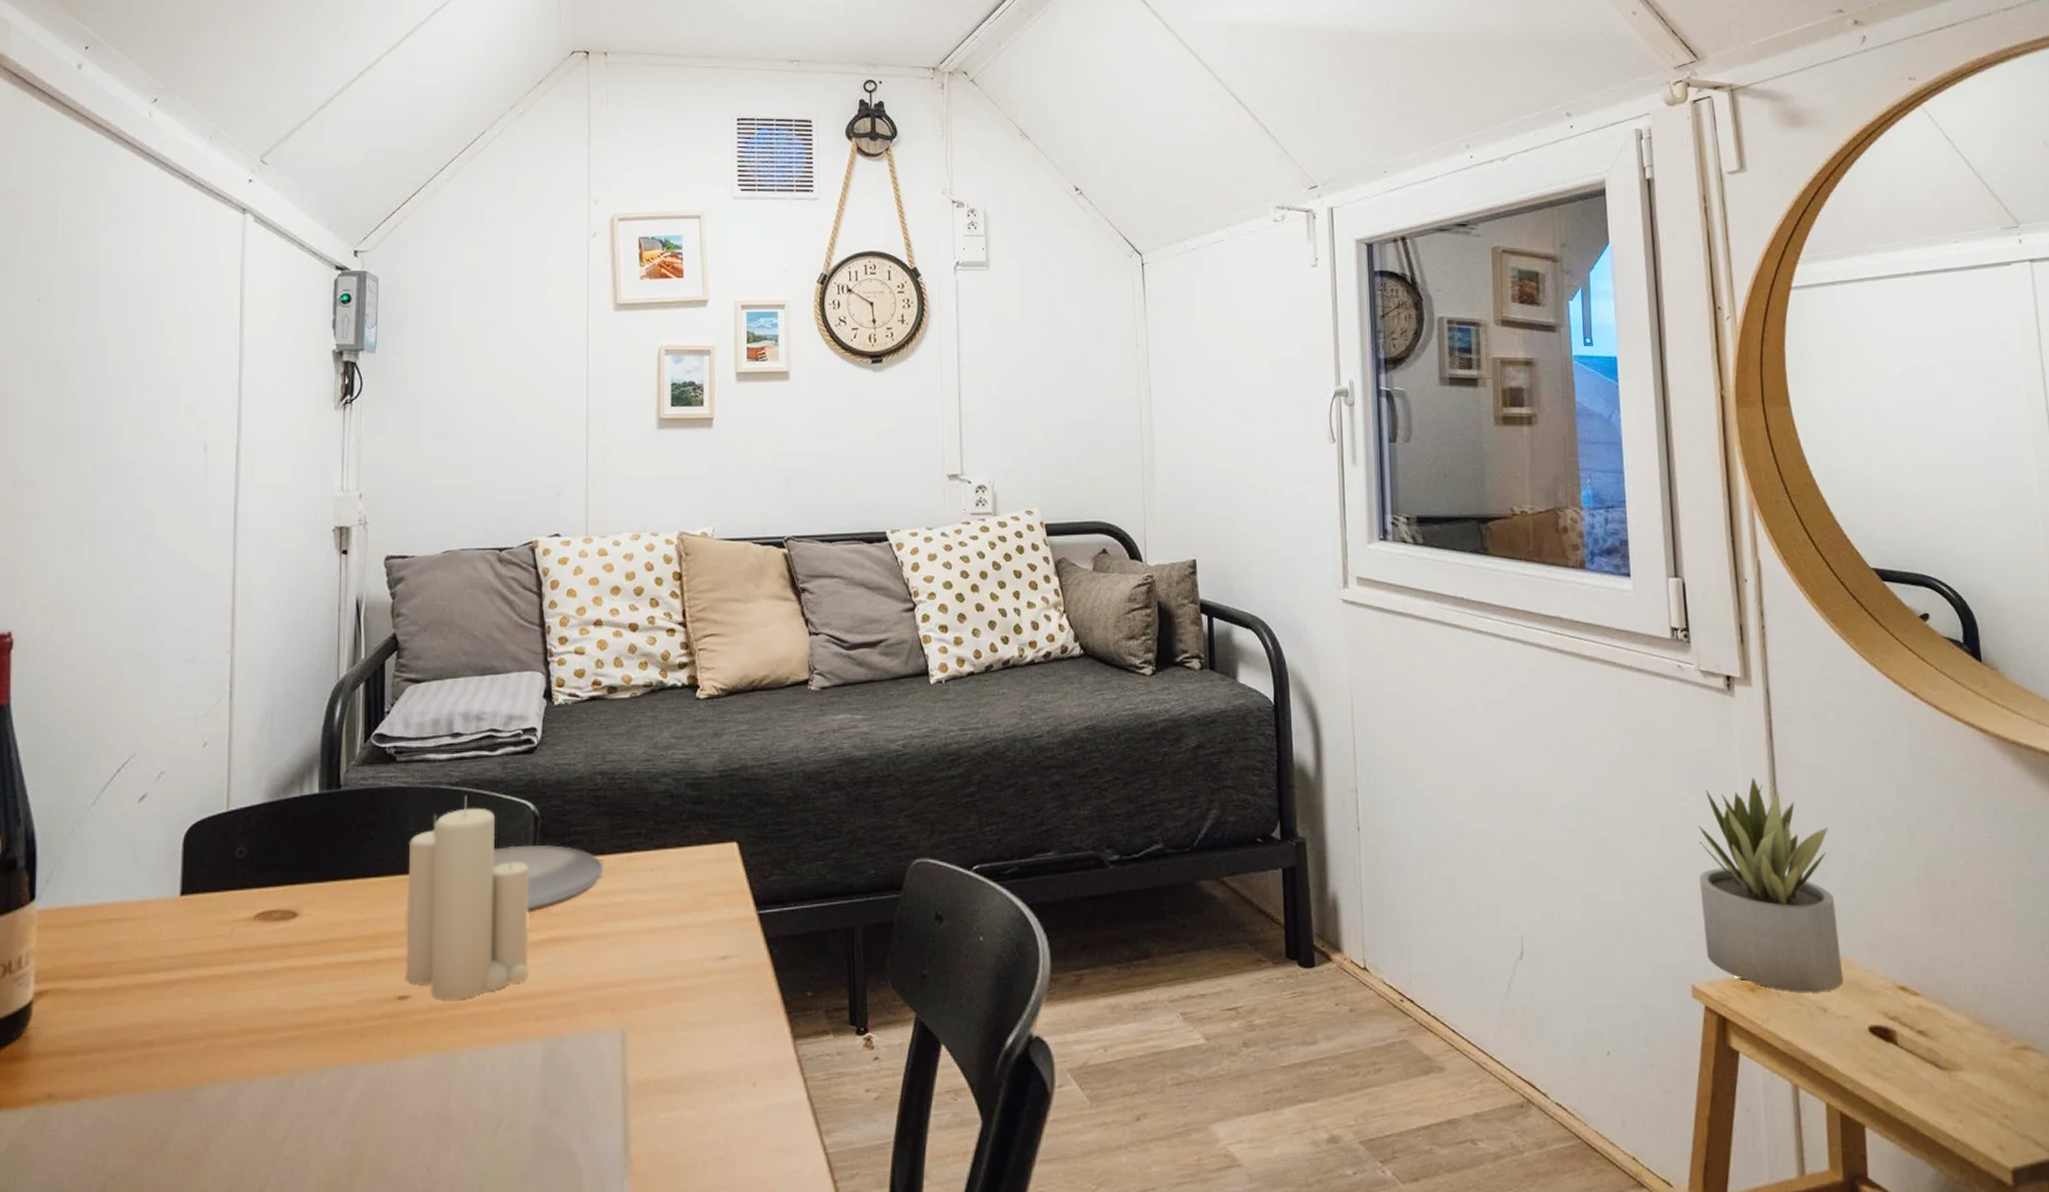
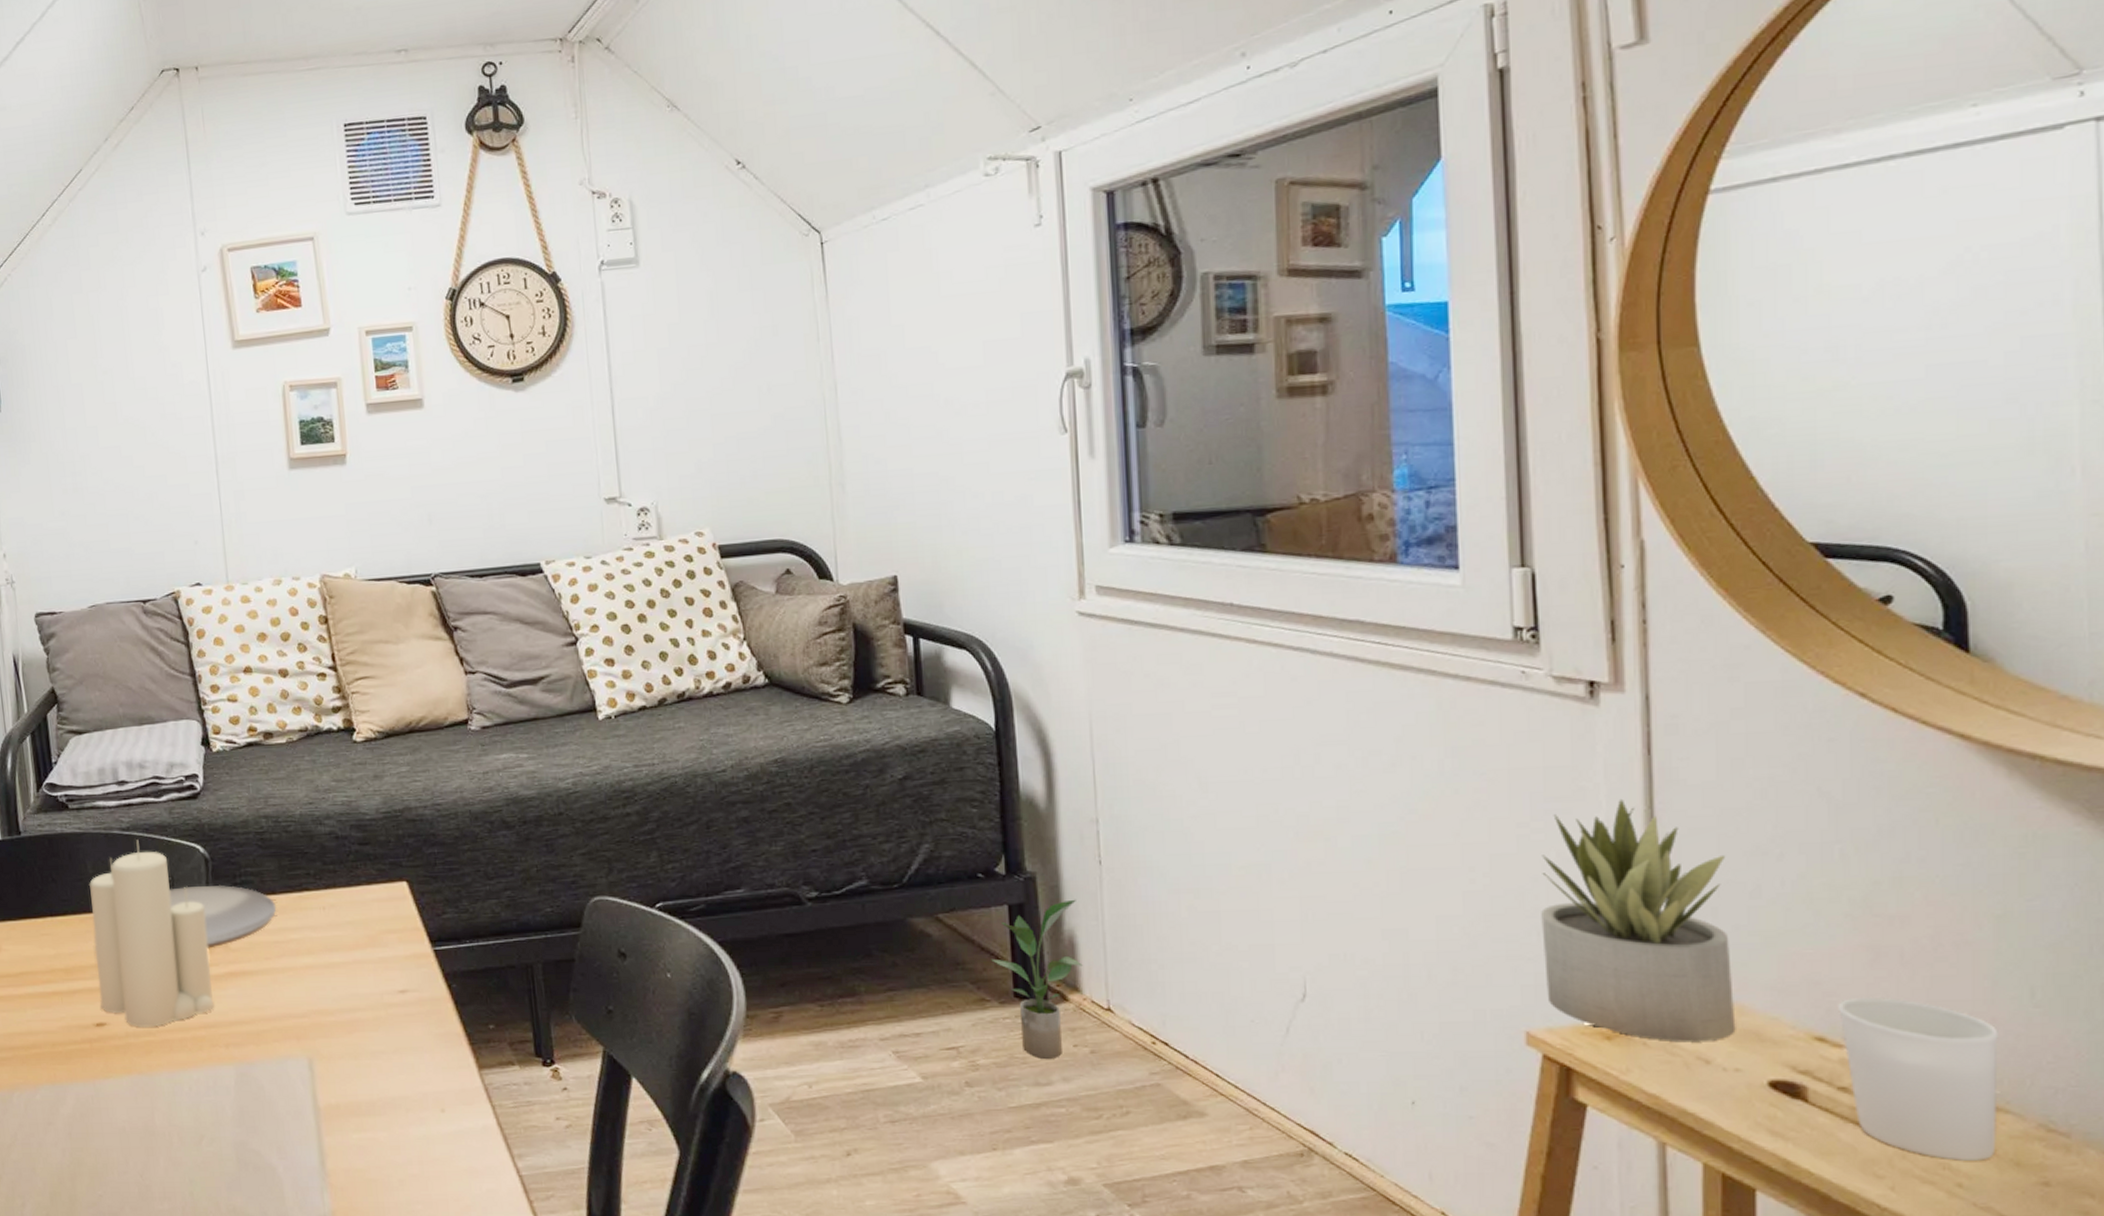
potted plant: none [1267,863,1344,1019] -> present [991,899,1083,1060]
candle holder: none [1913,950,2029,1094] -> present [1838,997,1998,1161]

